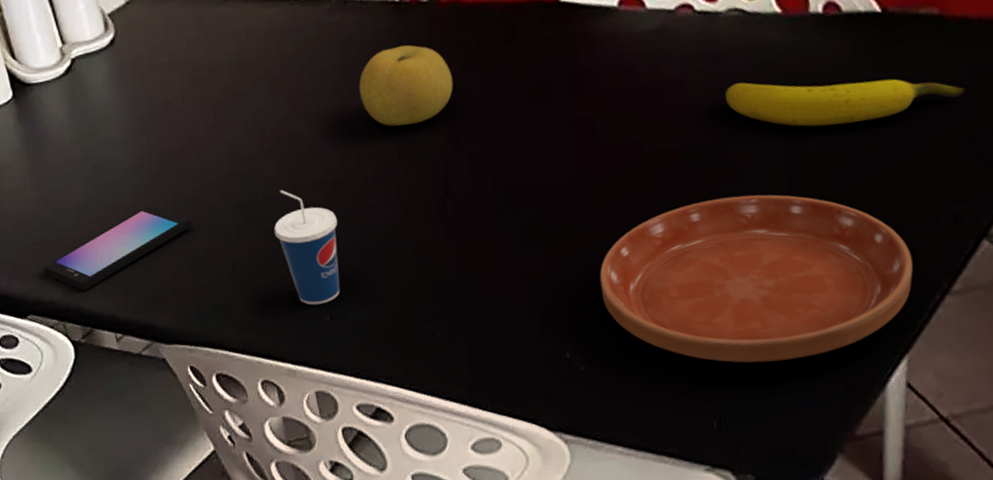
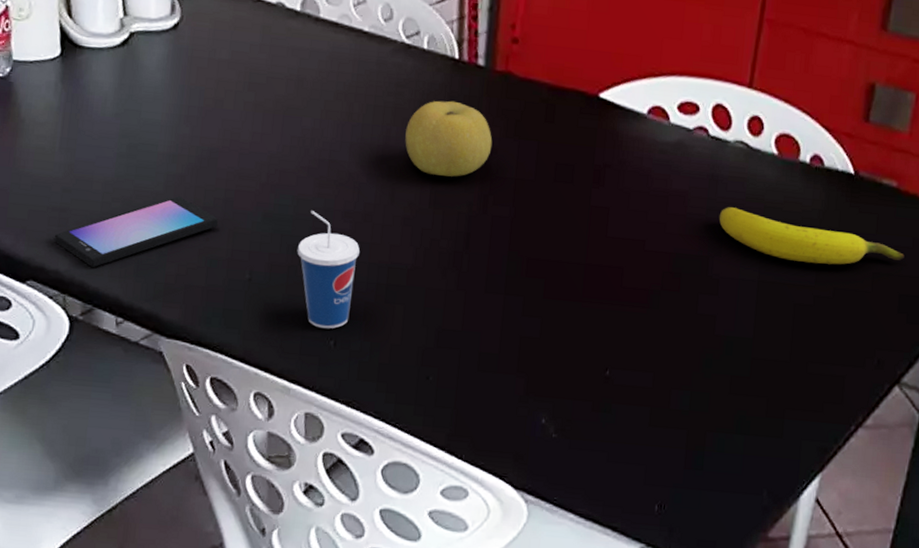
saucer: present [599,194,913,363] -> none [583,304,840,461]

